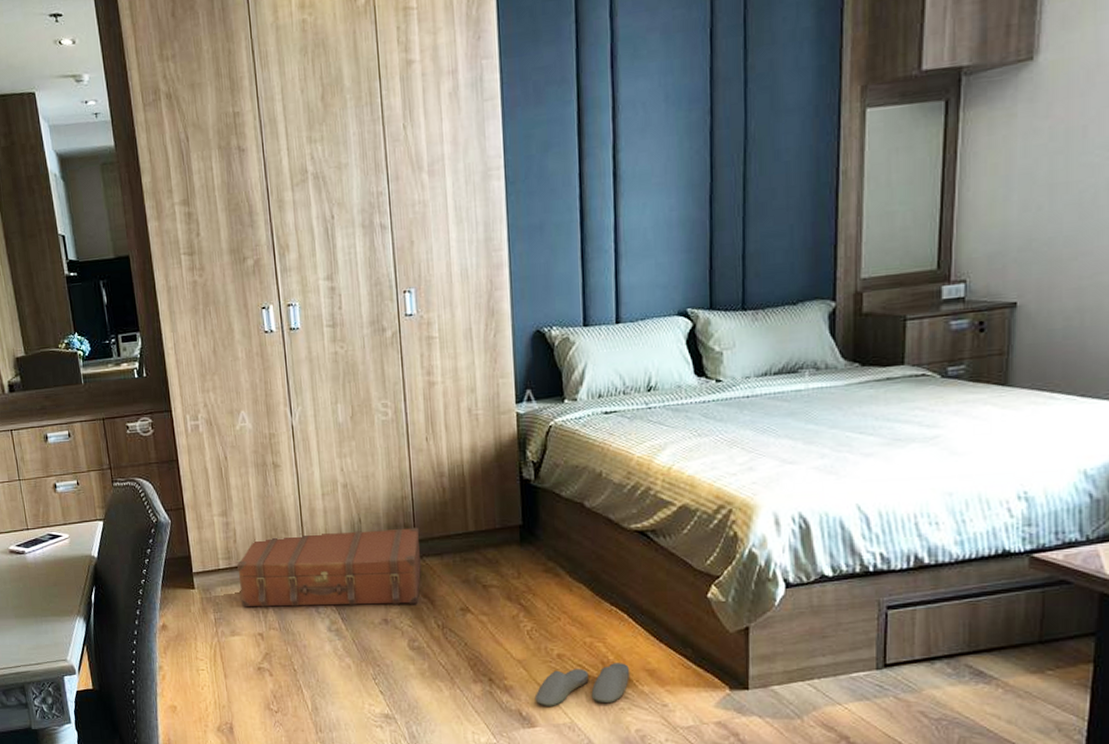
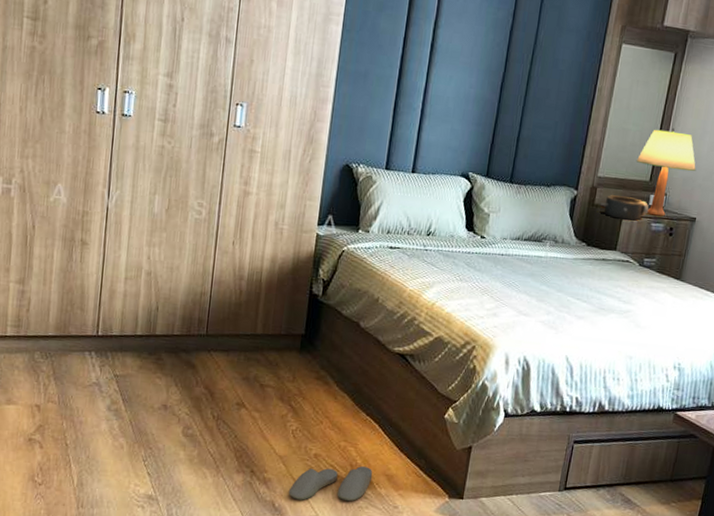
suitcase: present [237,527,422,608] -> none [23,311,212,394]
alarm clock: none [870,294,943,325] -> present [599,195,649,221]
table lamp: none [912,194,1006,312] -> present [635,127,697,217]

